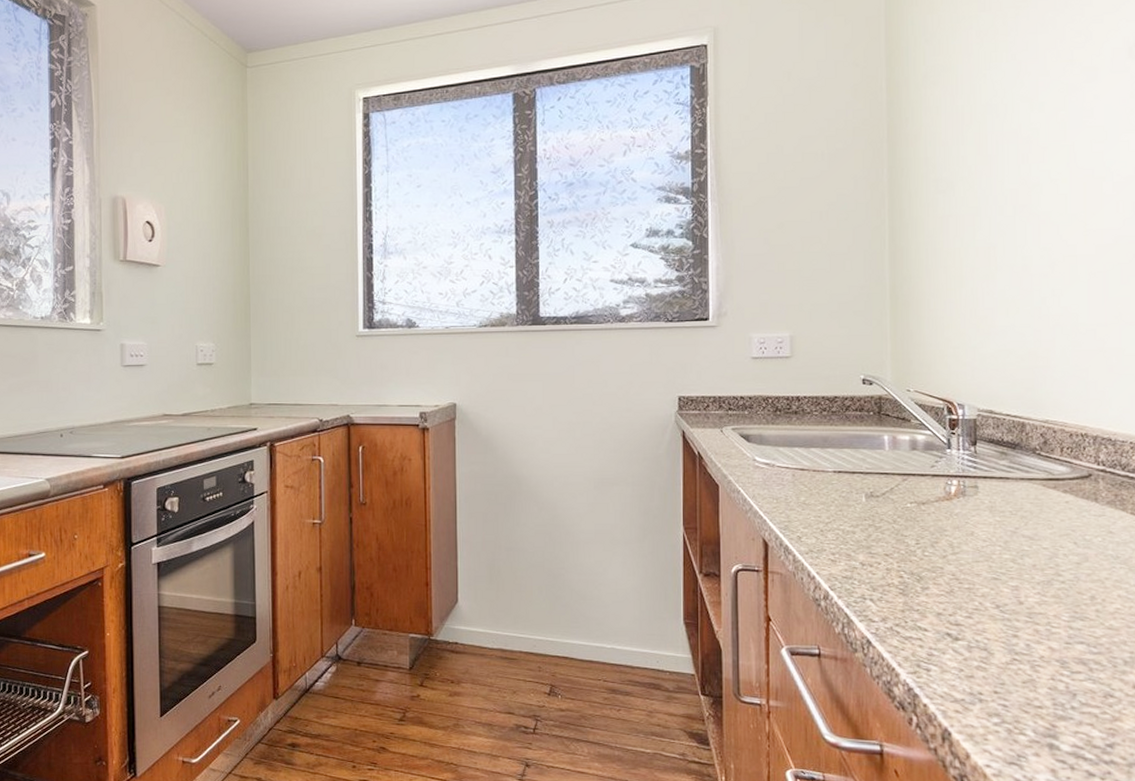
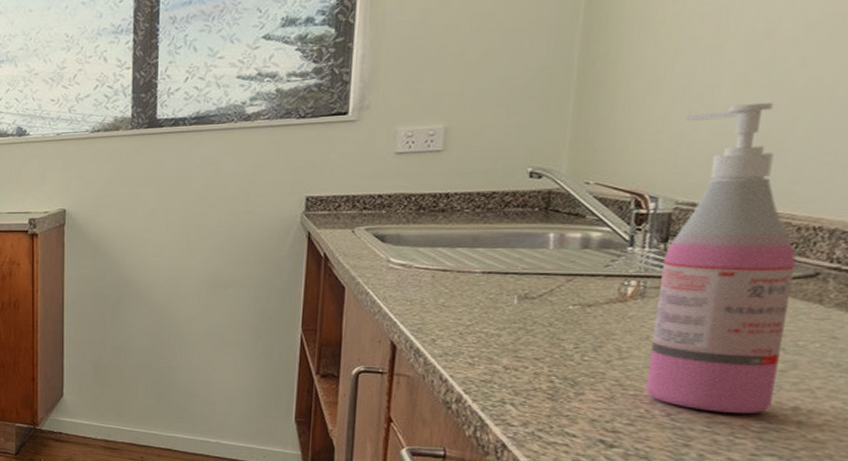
soap dispenser: none [975,326,1075,603] -> present [646,103,797,413]

